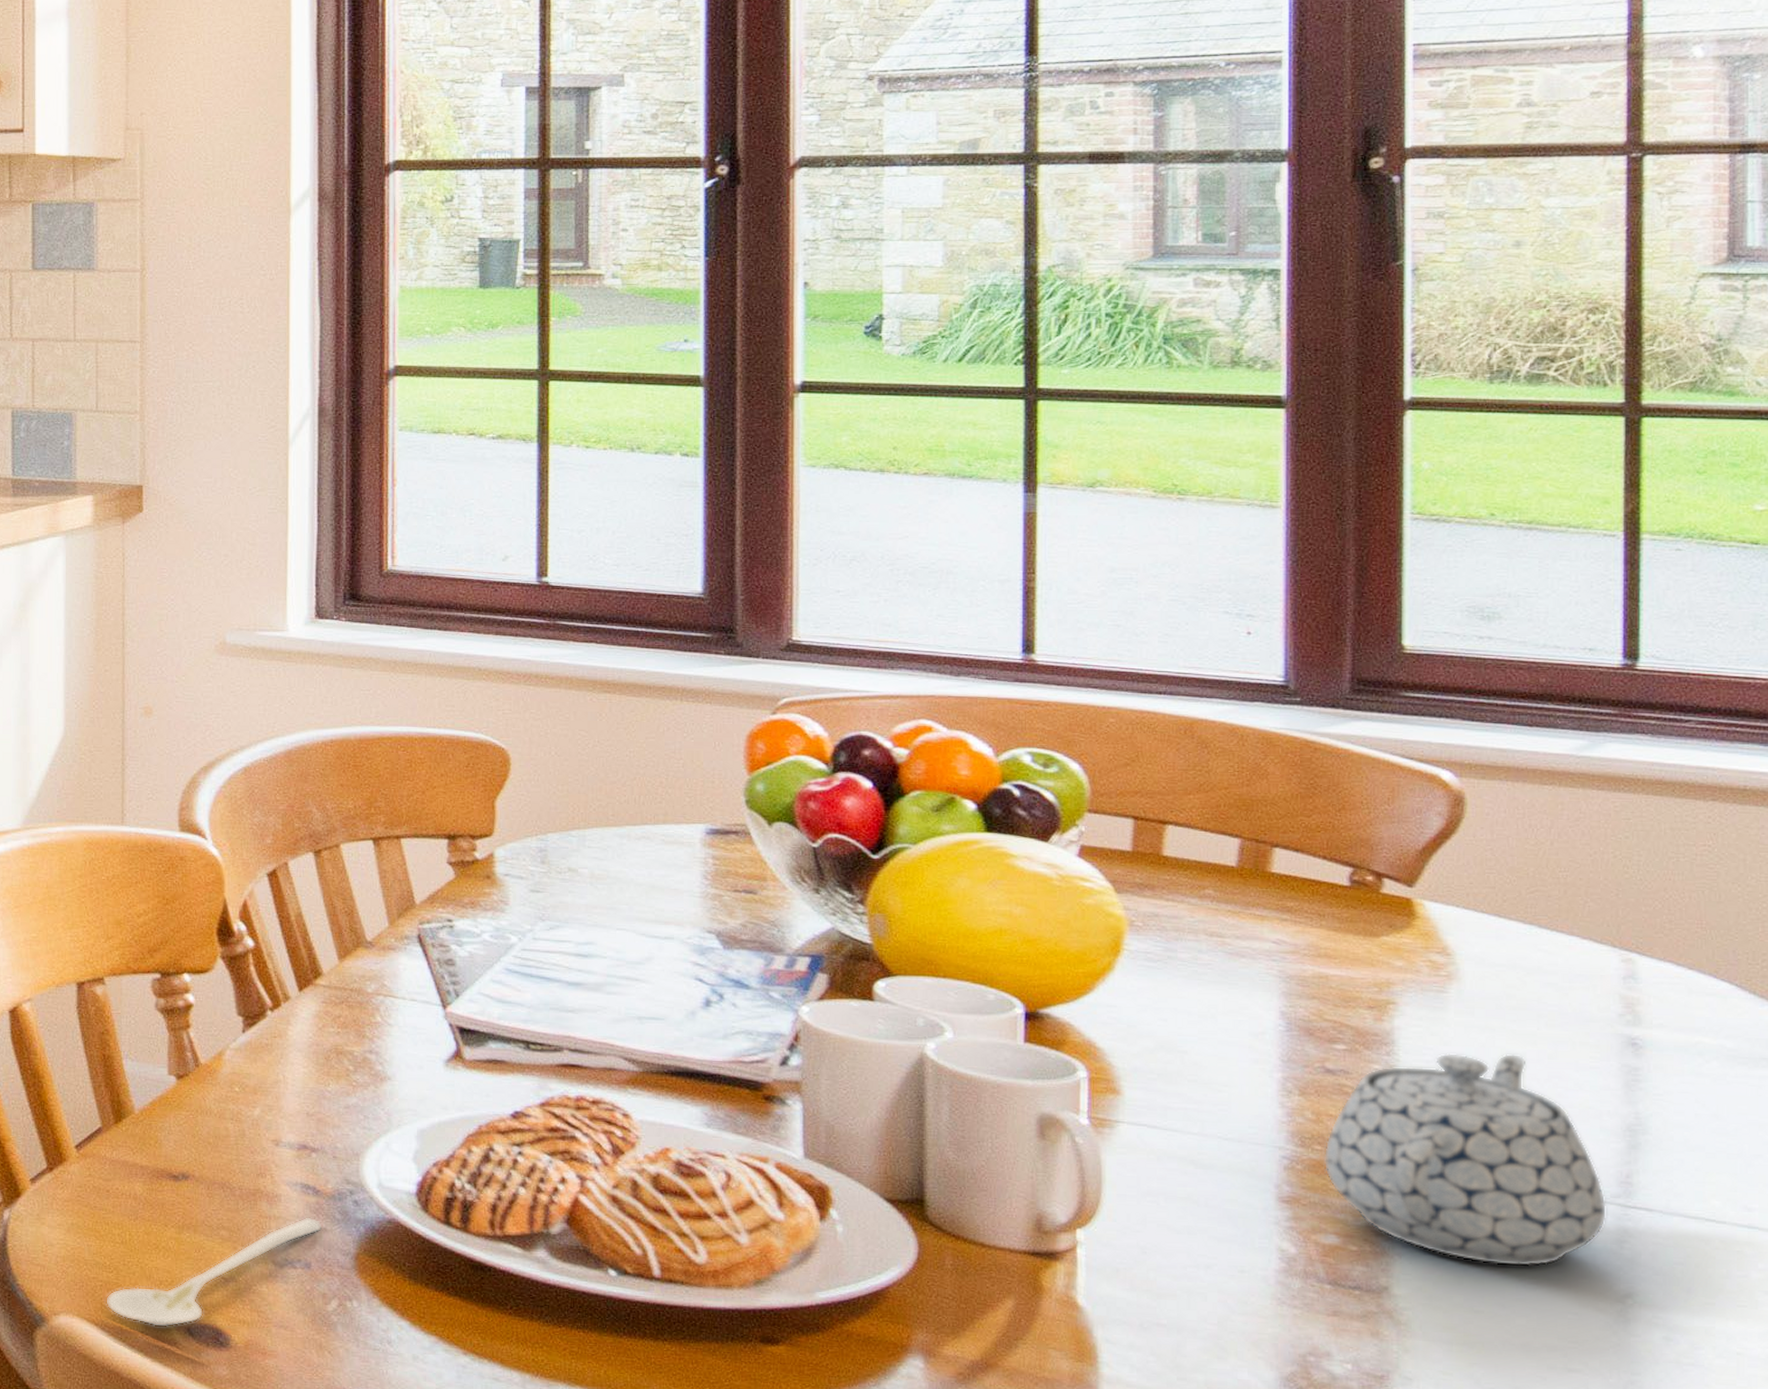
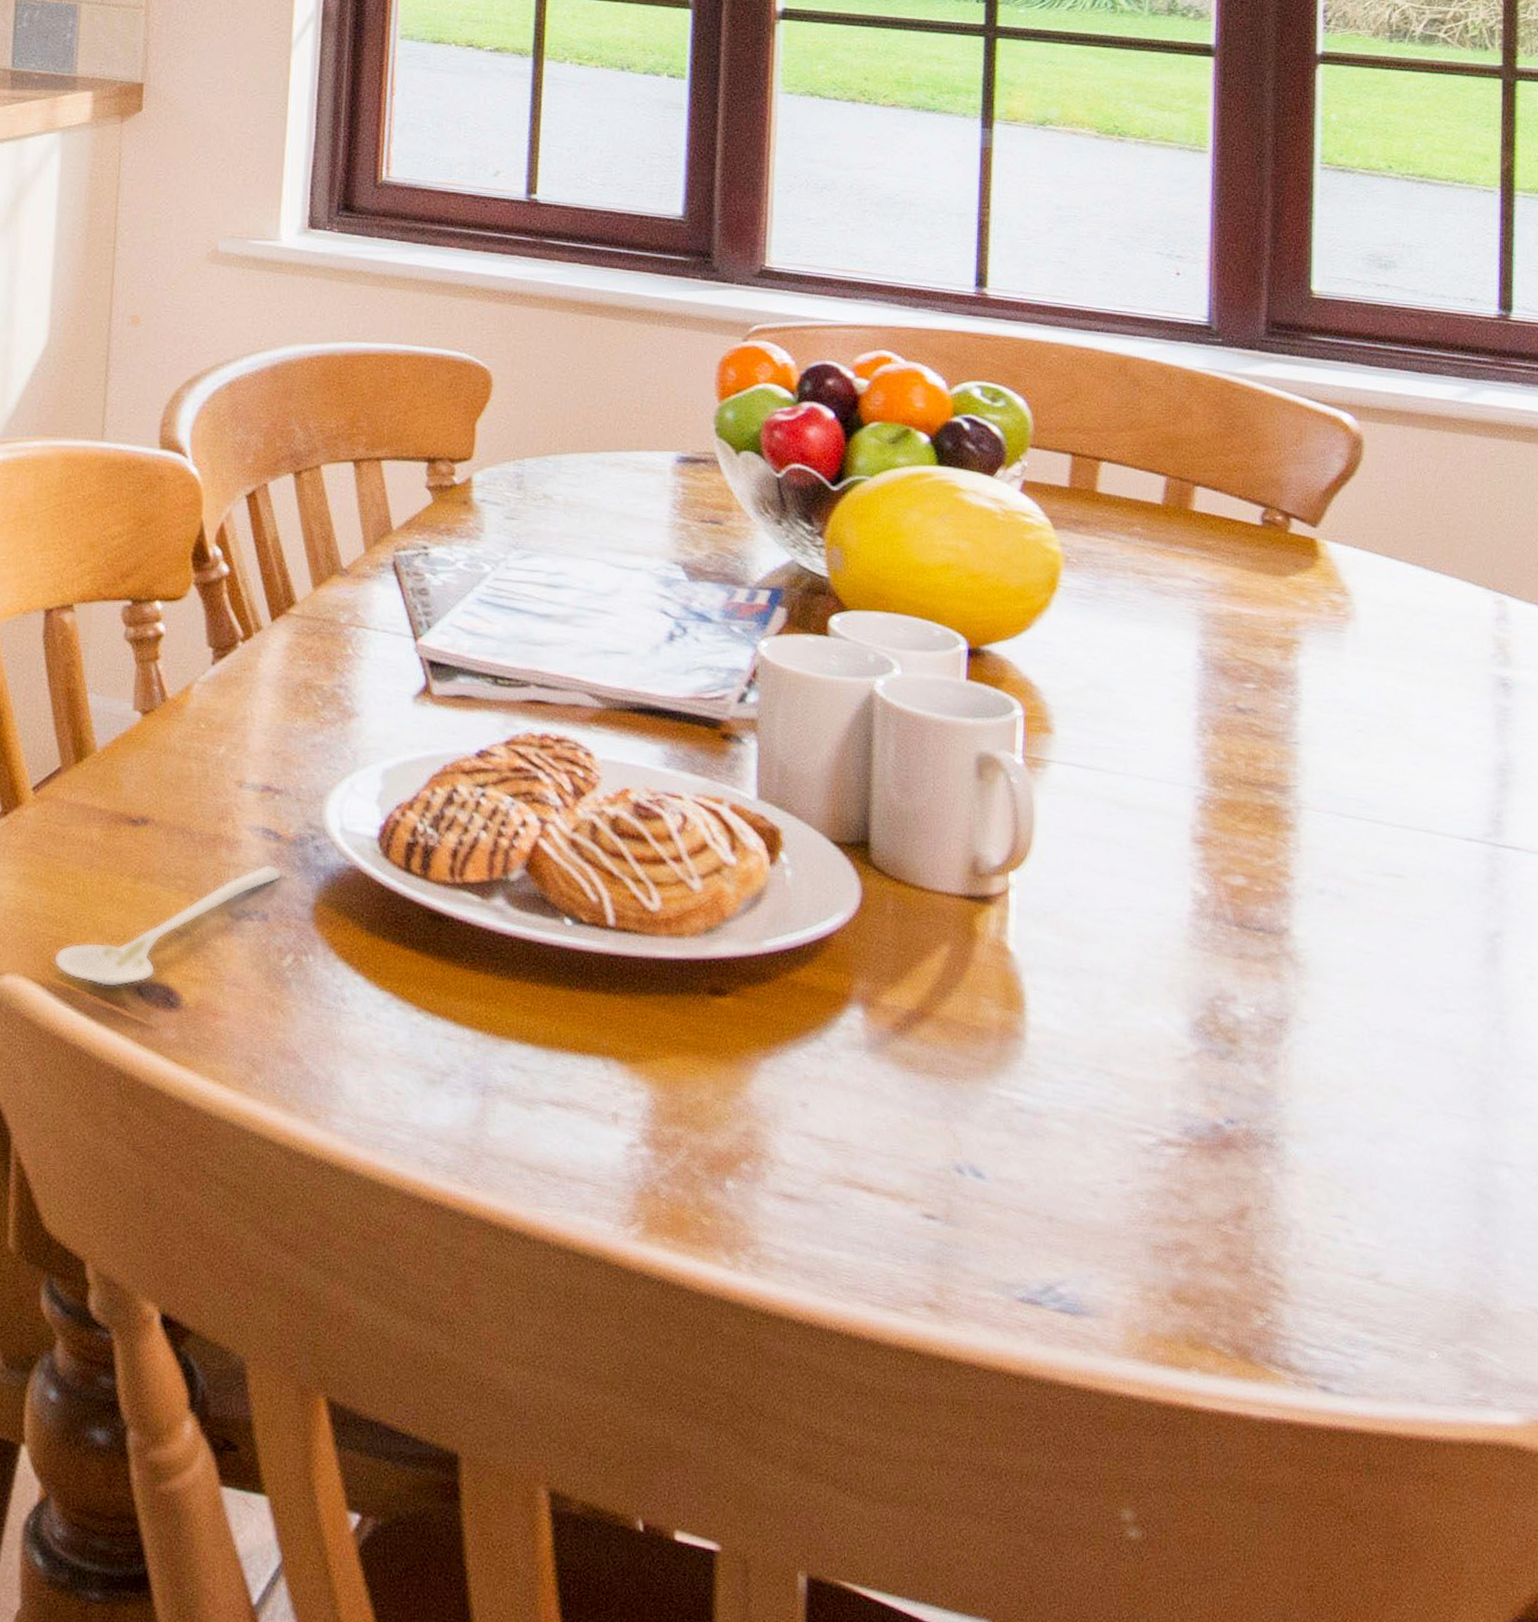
teapot: present [1323,1053,1607,1267] -> none [1233,693,1480,907]

